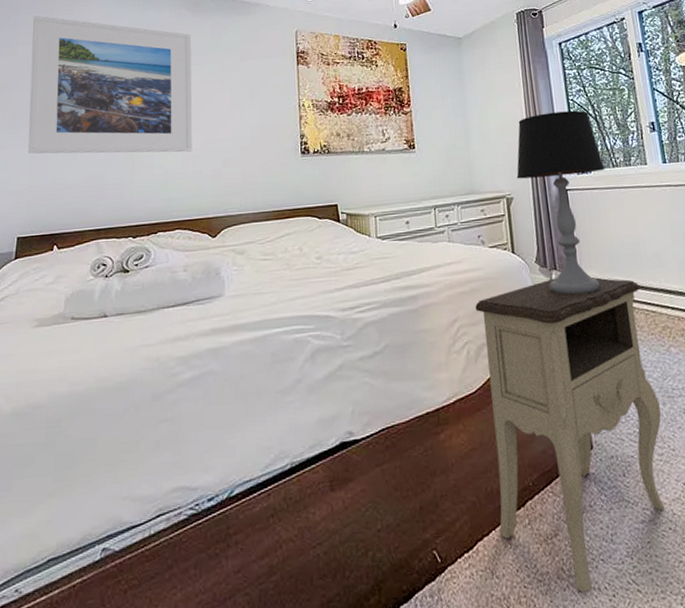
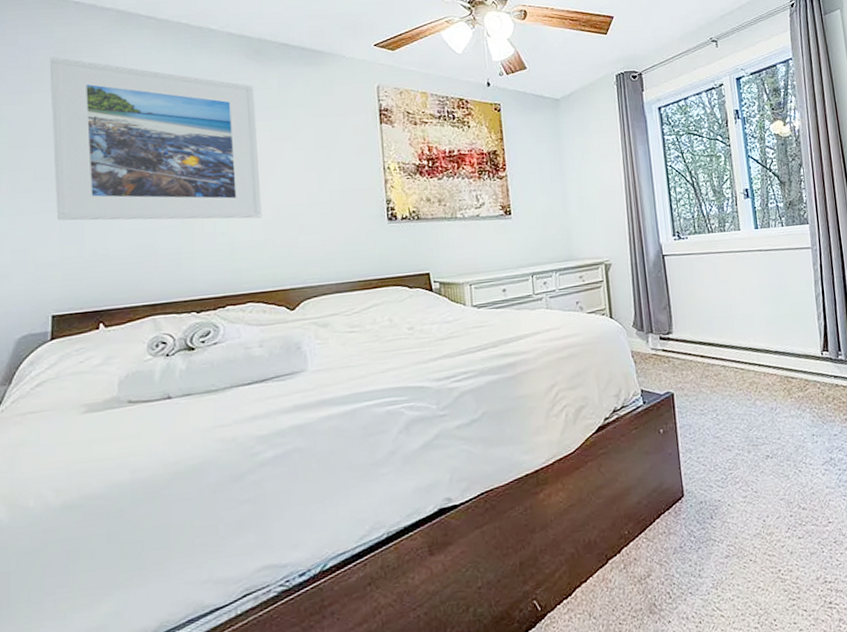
nightstand: present [475,277,664,594] -> none [573,339,746,624]
table lamp: present [516,110,606,295] -> none [615,176,701,357]

